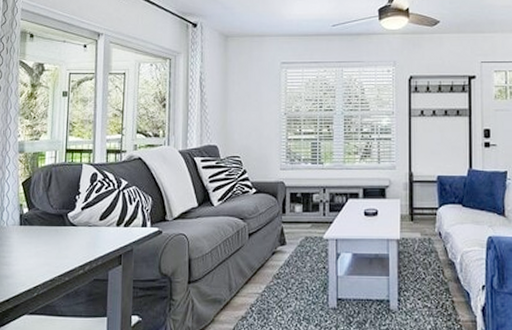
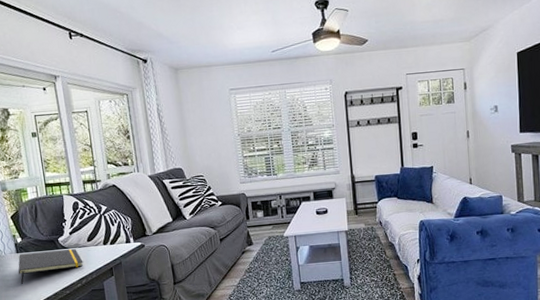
notepad: none [16,227,91,263] -> present [18,248,83,284]

